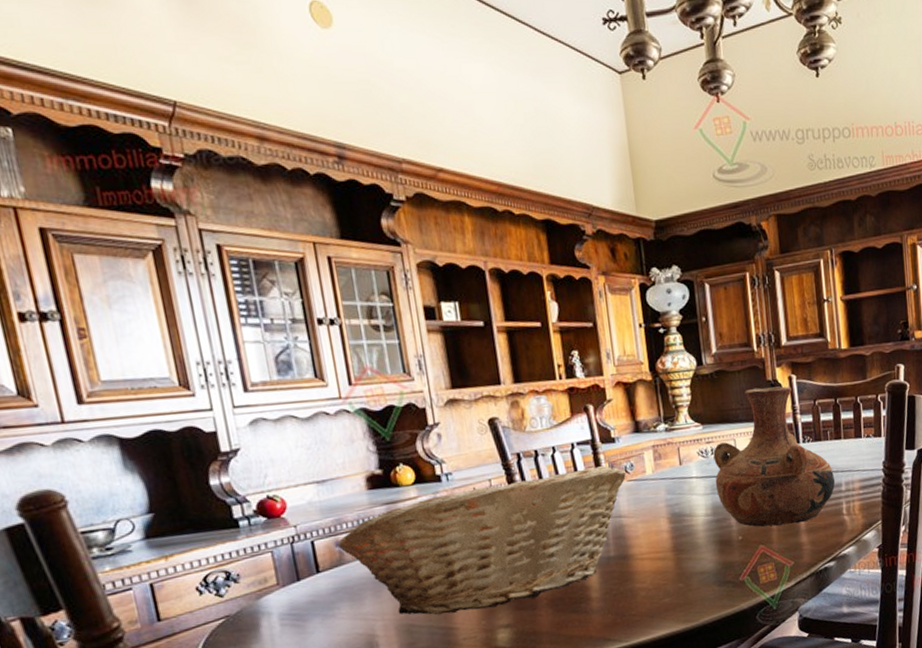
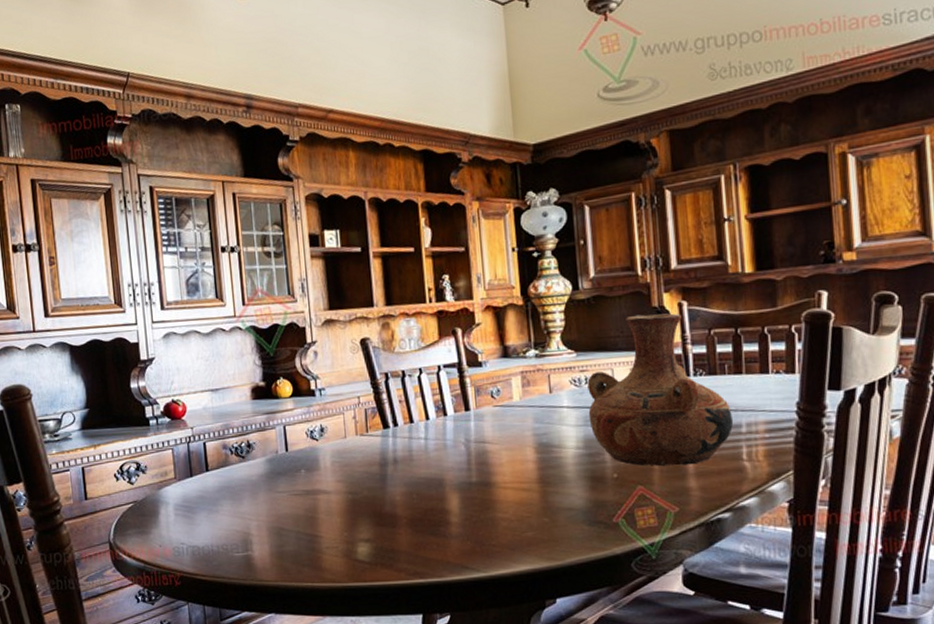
fruit basket: present [338,465,627,615] -> none [225,389,493,522]

